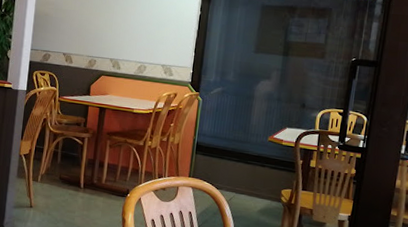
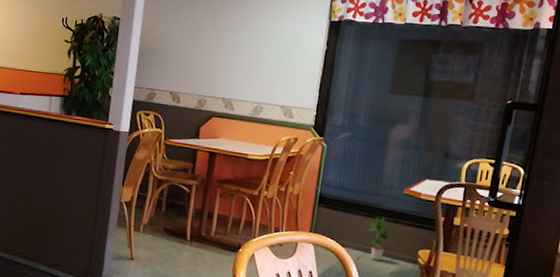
potted plant: none [239,161,262,201] -> present [368,216,395,261]

